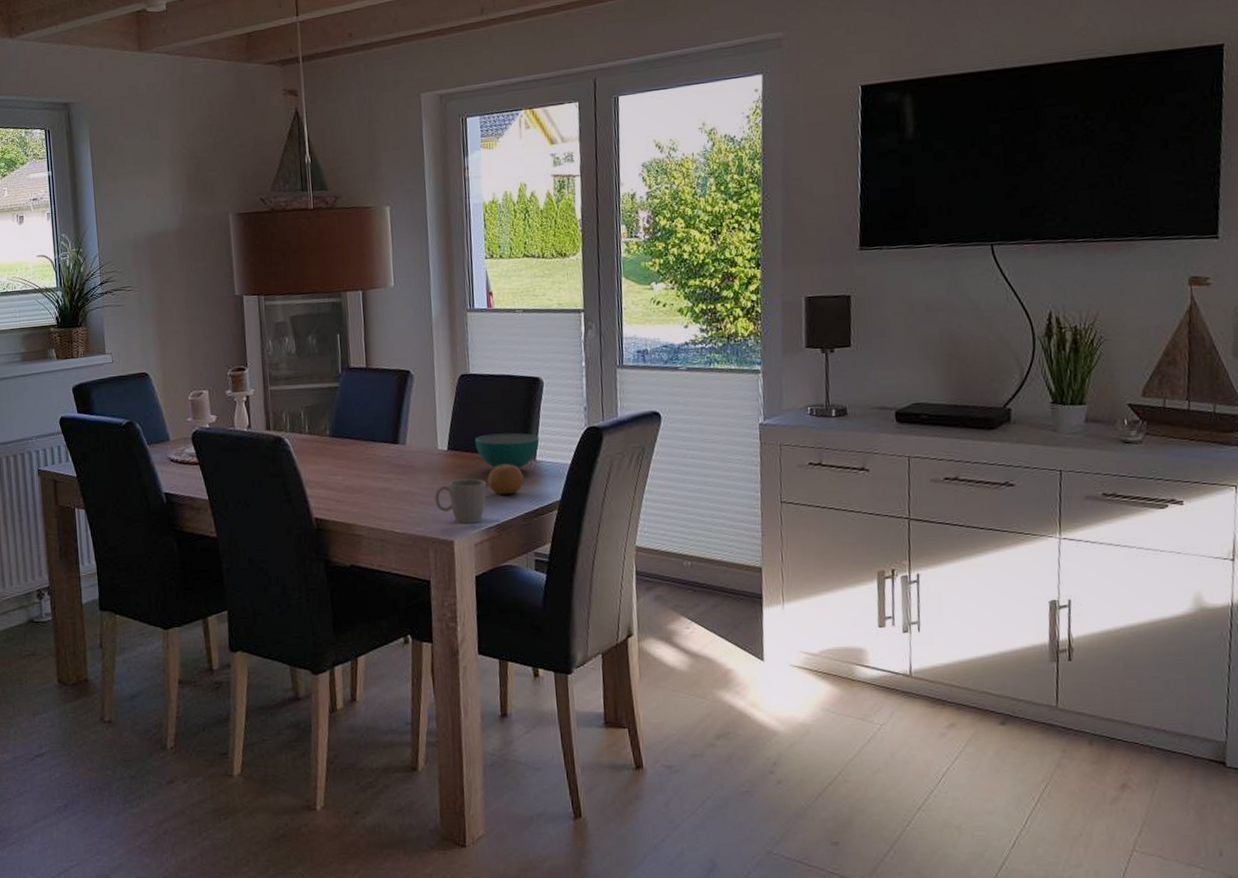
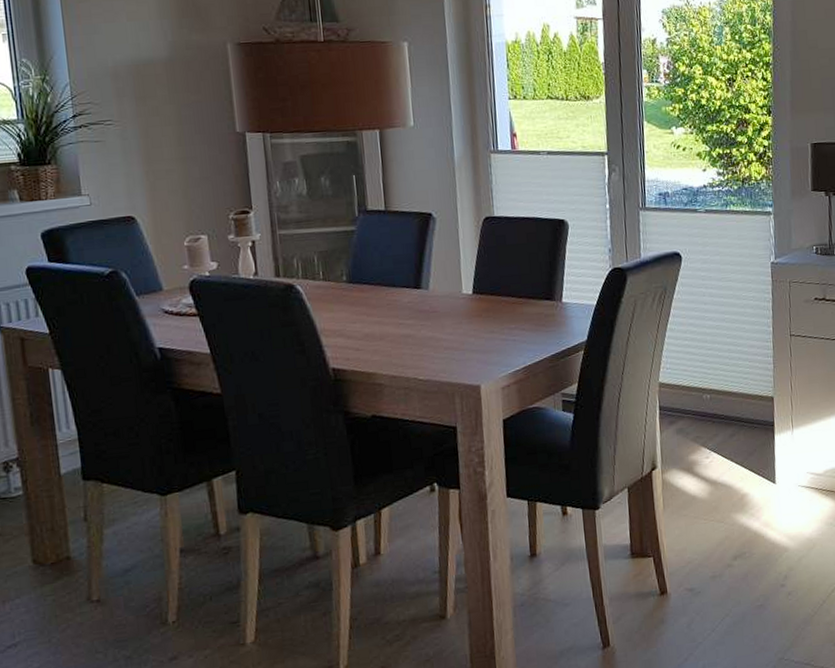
mug: present [435,478,487,524] -> none [460,322,513,368]
bowl: present [474,433,540,469] -> none [500,275,566,311]
fruit: present [487,463,524,495] -> none [514,306,550,338]

